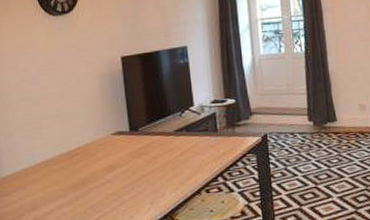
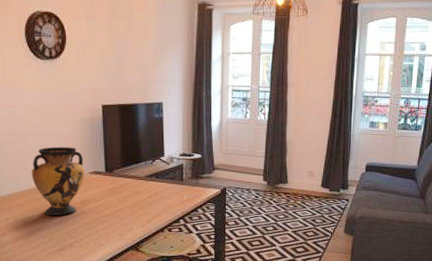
vase: none [47,107,107,189] -> present [31,146,85,216]

